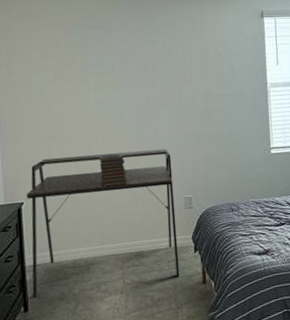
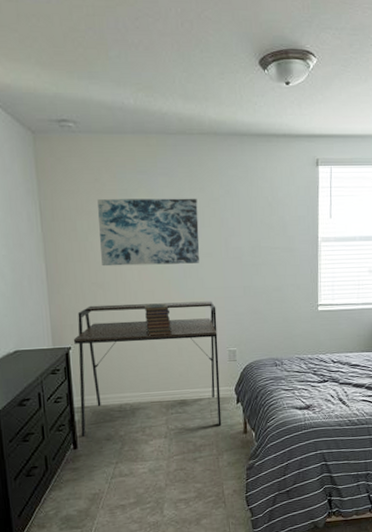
wall art: none [53,50,154,119] -> present [98,198,200,267]

